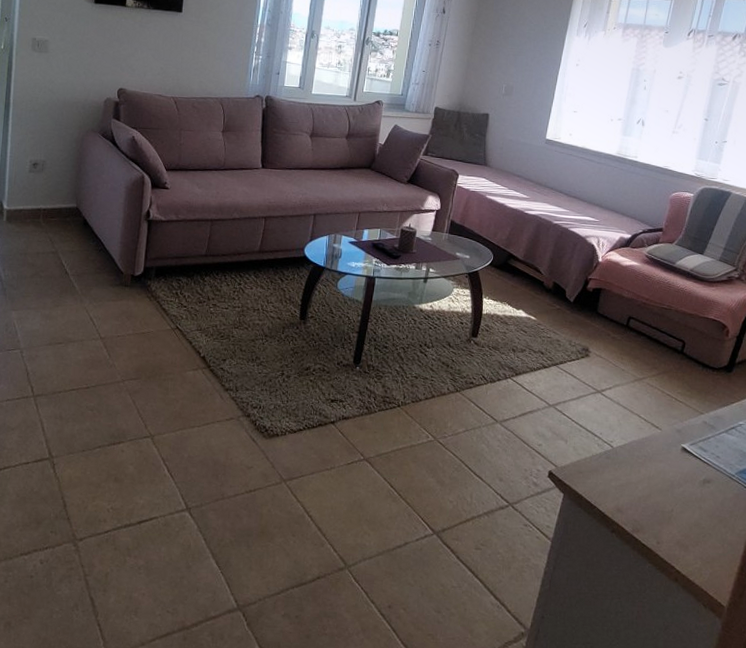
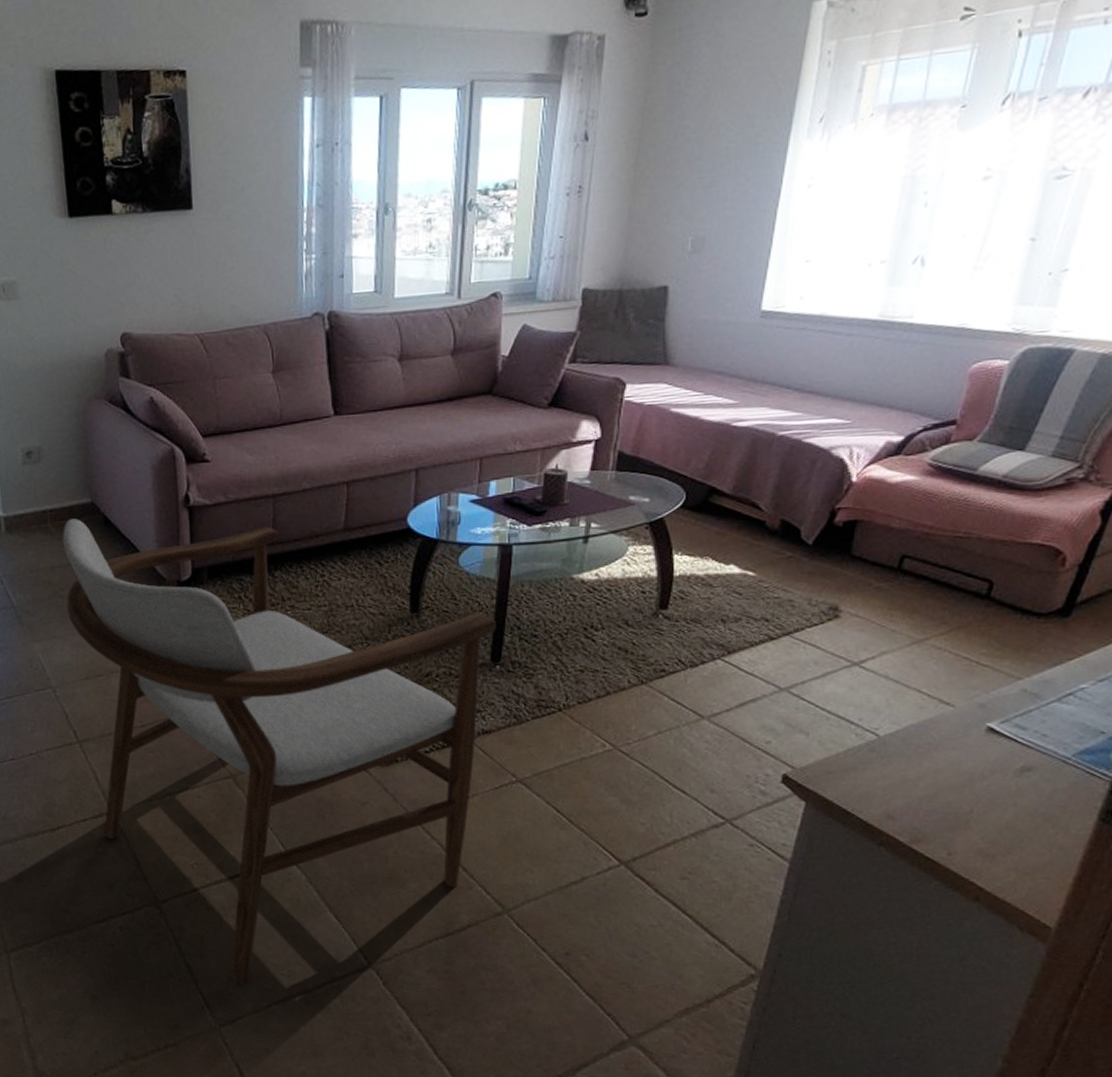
armchair: none [41,218,359,620] -> present [62,518,496,985]

